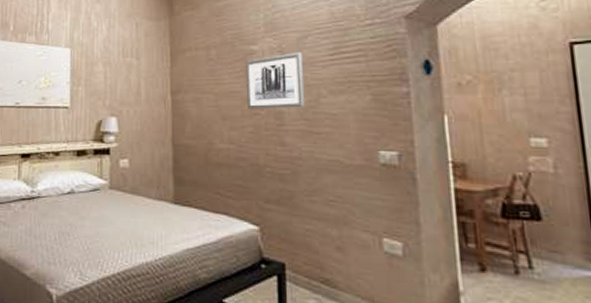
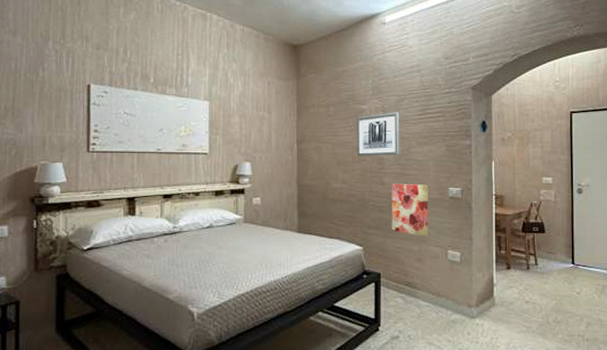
wall art: none [295,144,353,217] -> present [391,183,429,236]

